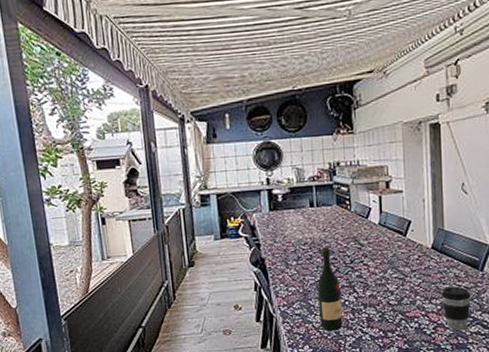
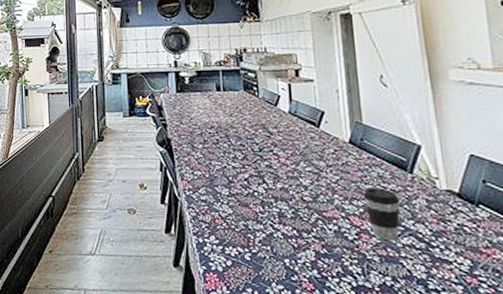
wine bottle: present [316,246,343,332] -> none [223,131,252,224]

